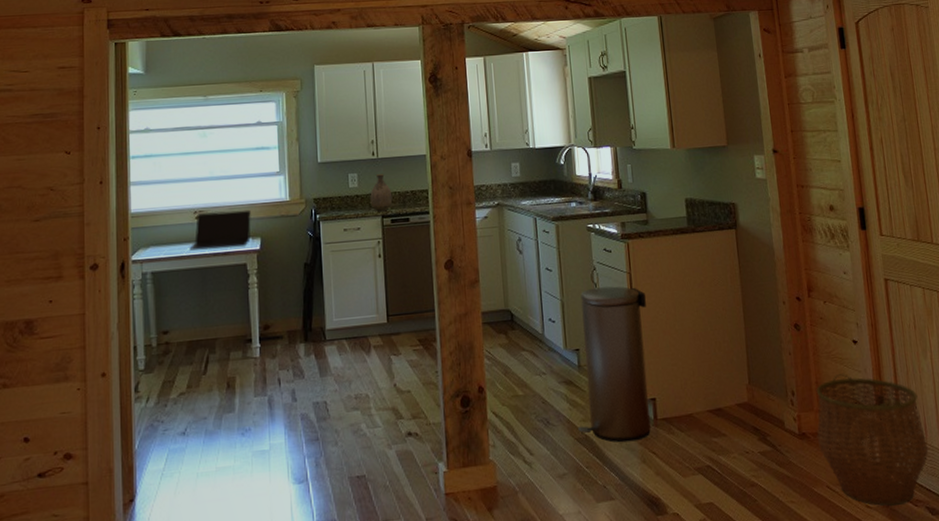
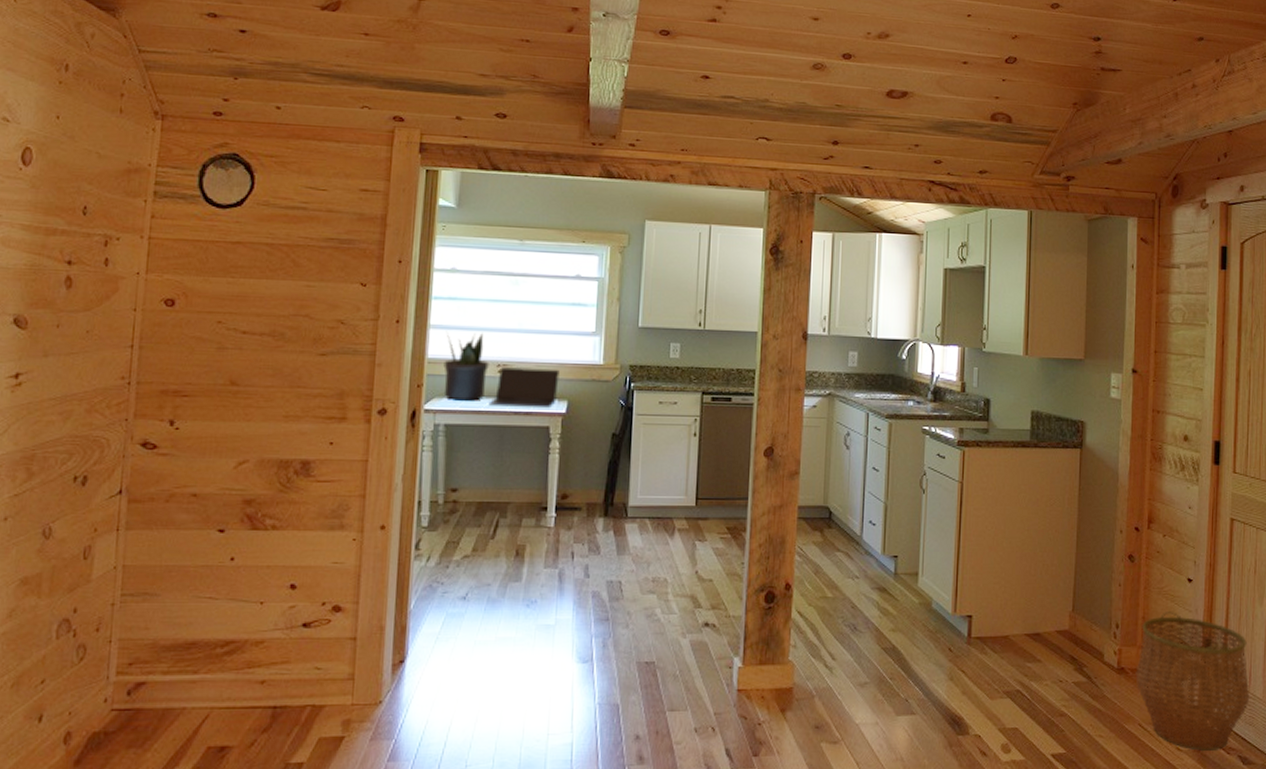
planter: none [145,183,187,249] -> present [443,331,489,401]
vase: present [370,174,393,211] -> none [691,347,716,387]
pedal bin: present [578,286,651,442] -> none [886,494,975,657]

